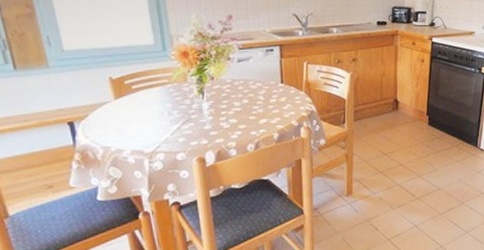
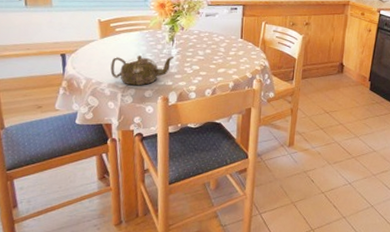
teapot: none [131,111,207,150] -> present [110,54,175,86]

